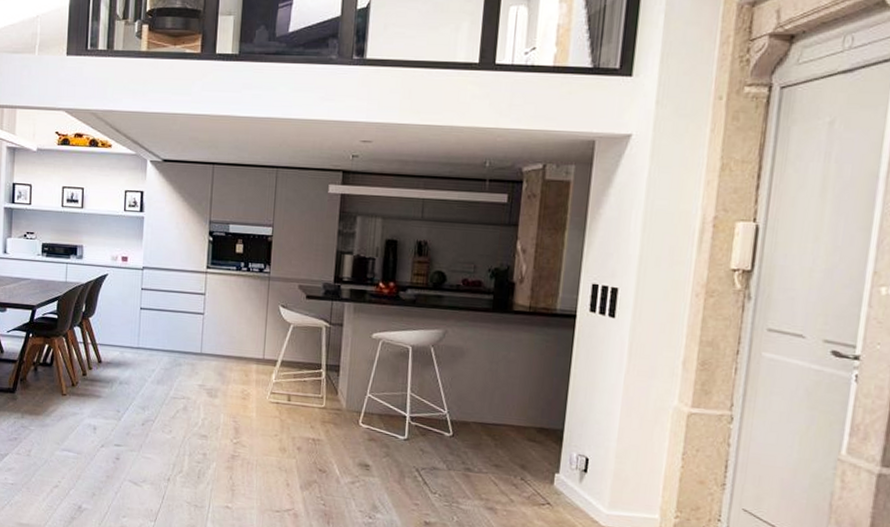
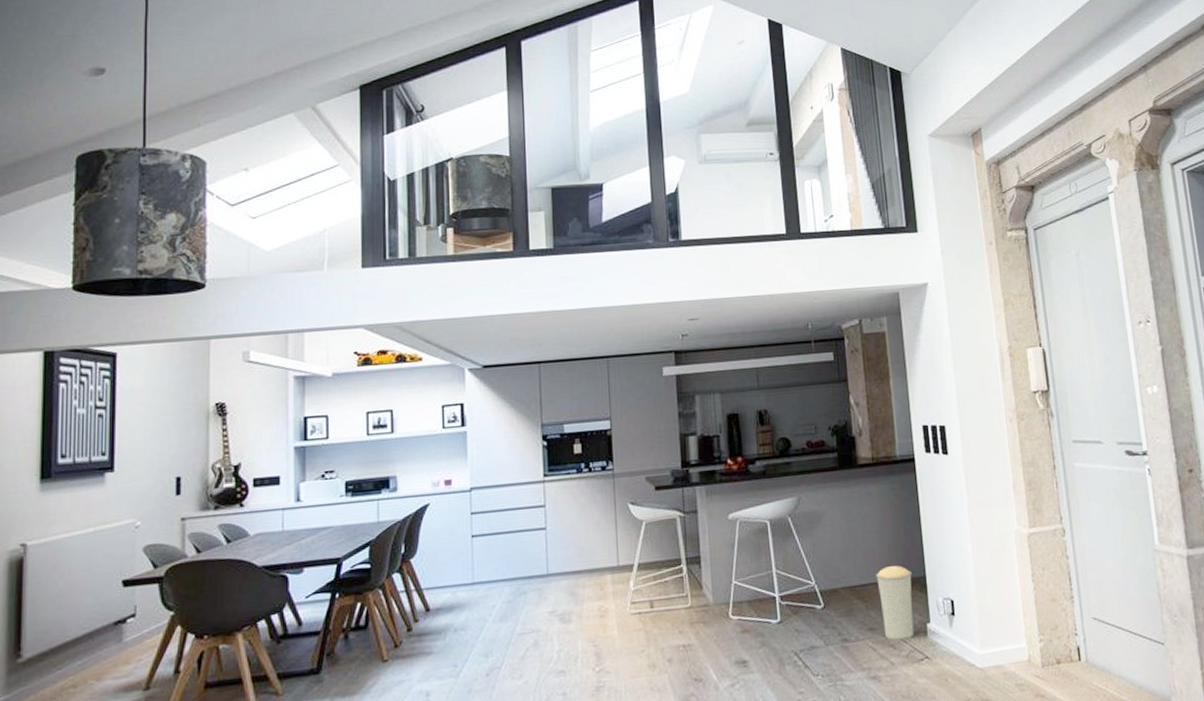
trash can: none [509,412,549,483] -> present [876,565,915,641]

